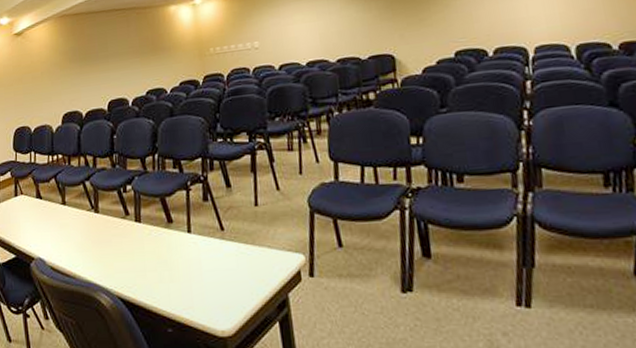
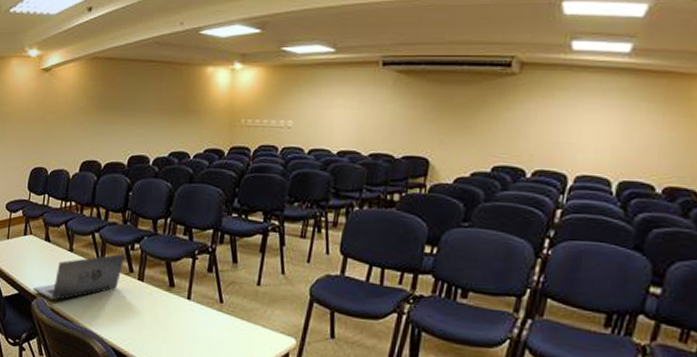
laptop: none [30,197,119,259] -> present [33,253,126,301]

